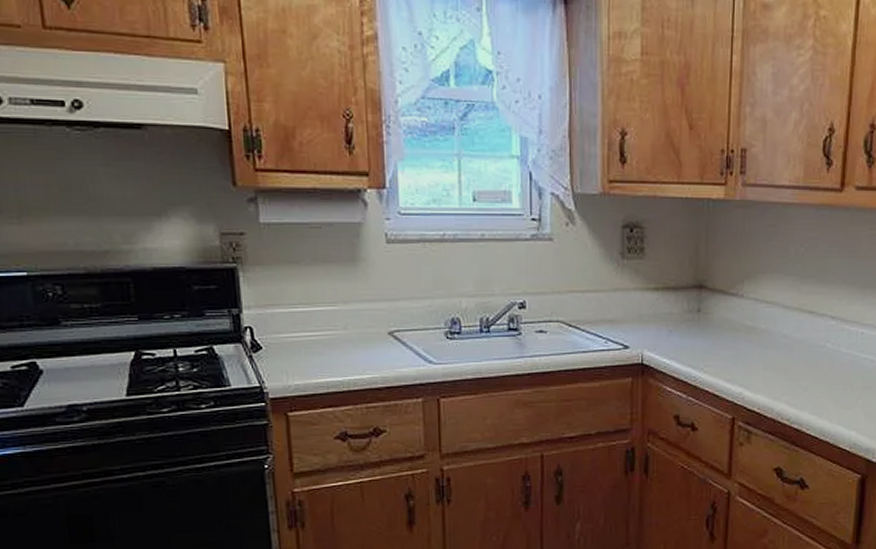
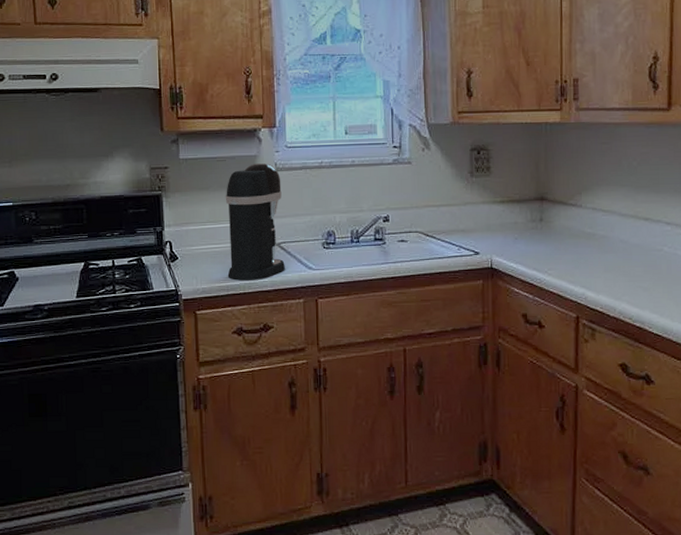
coffee maker: none [321,233,399,376] -> present [225,163,285,281]

